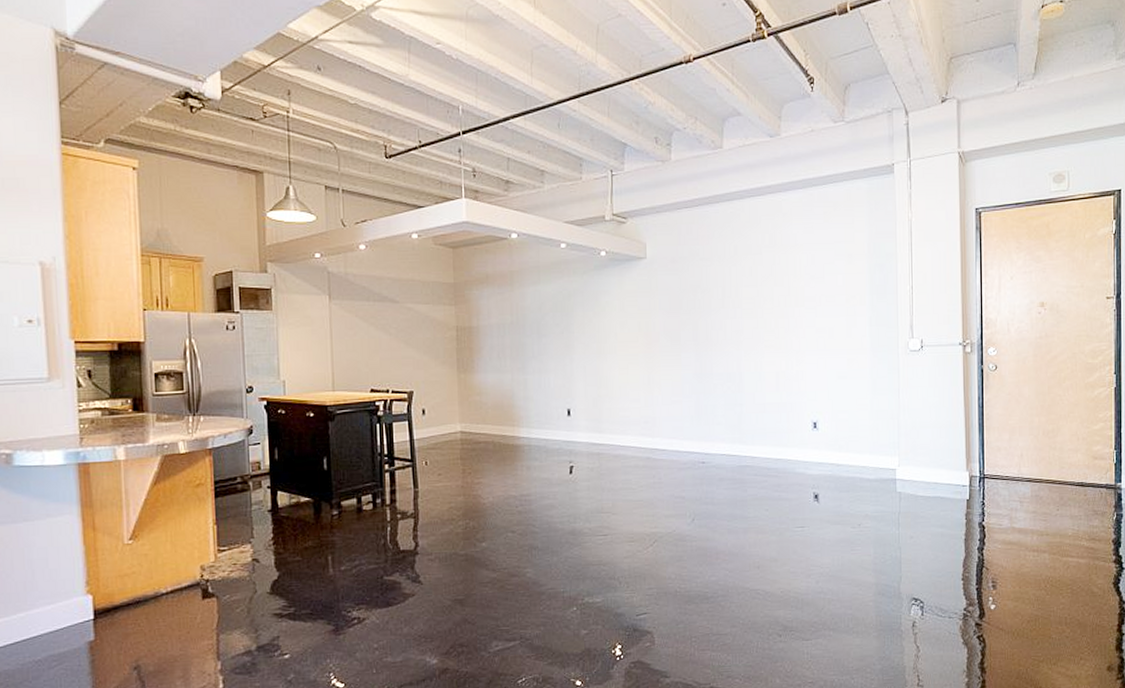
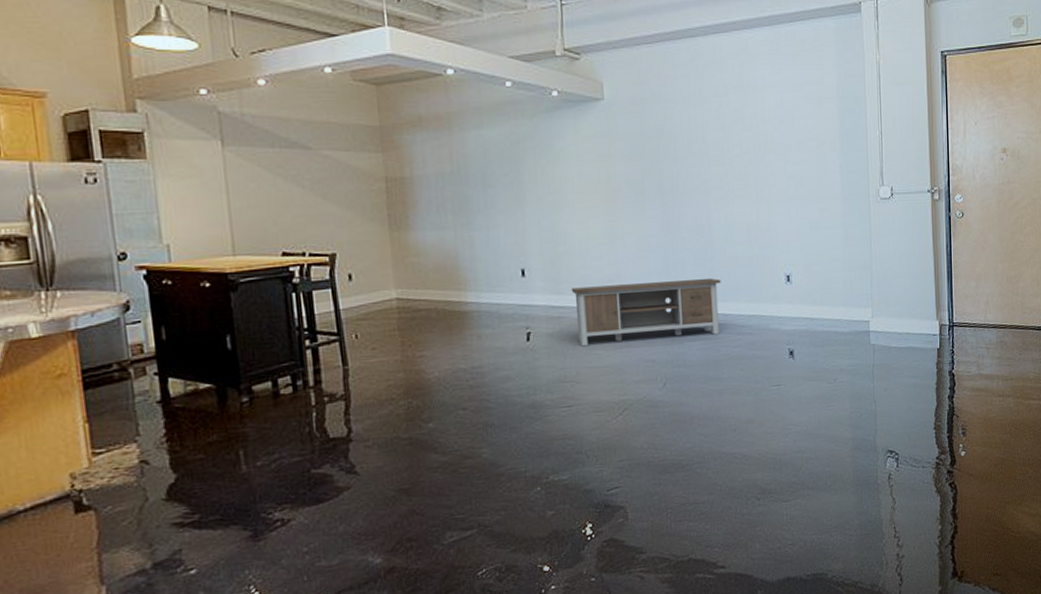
tv stand: none [611,422,750,481] -> present [571,278,721,347]

